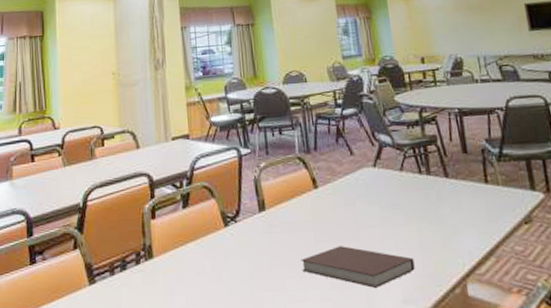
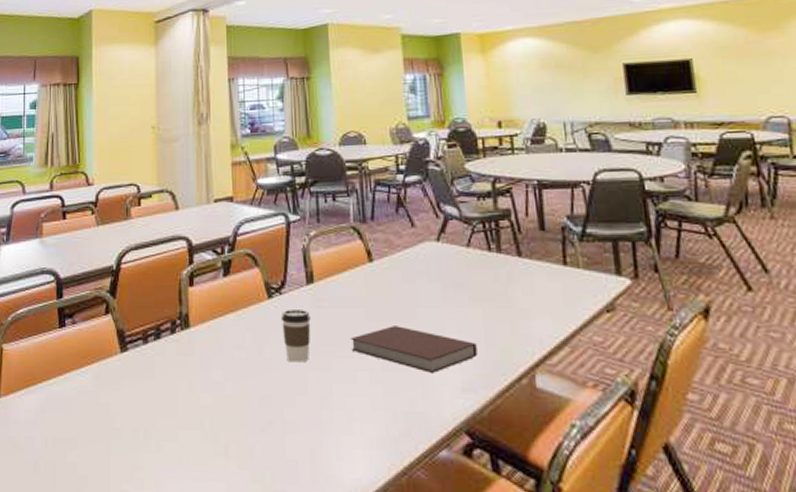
coffee cup: none [236,236,265,285] -> present [280,310,311,363]

